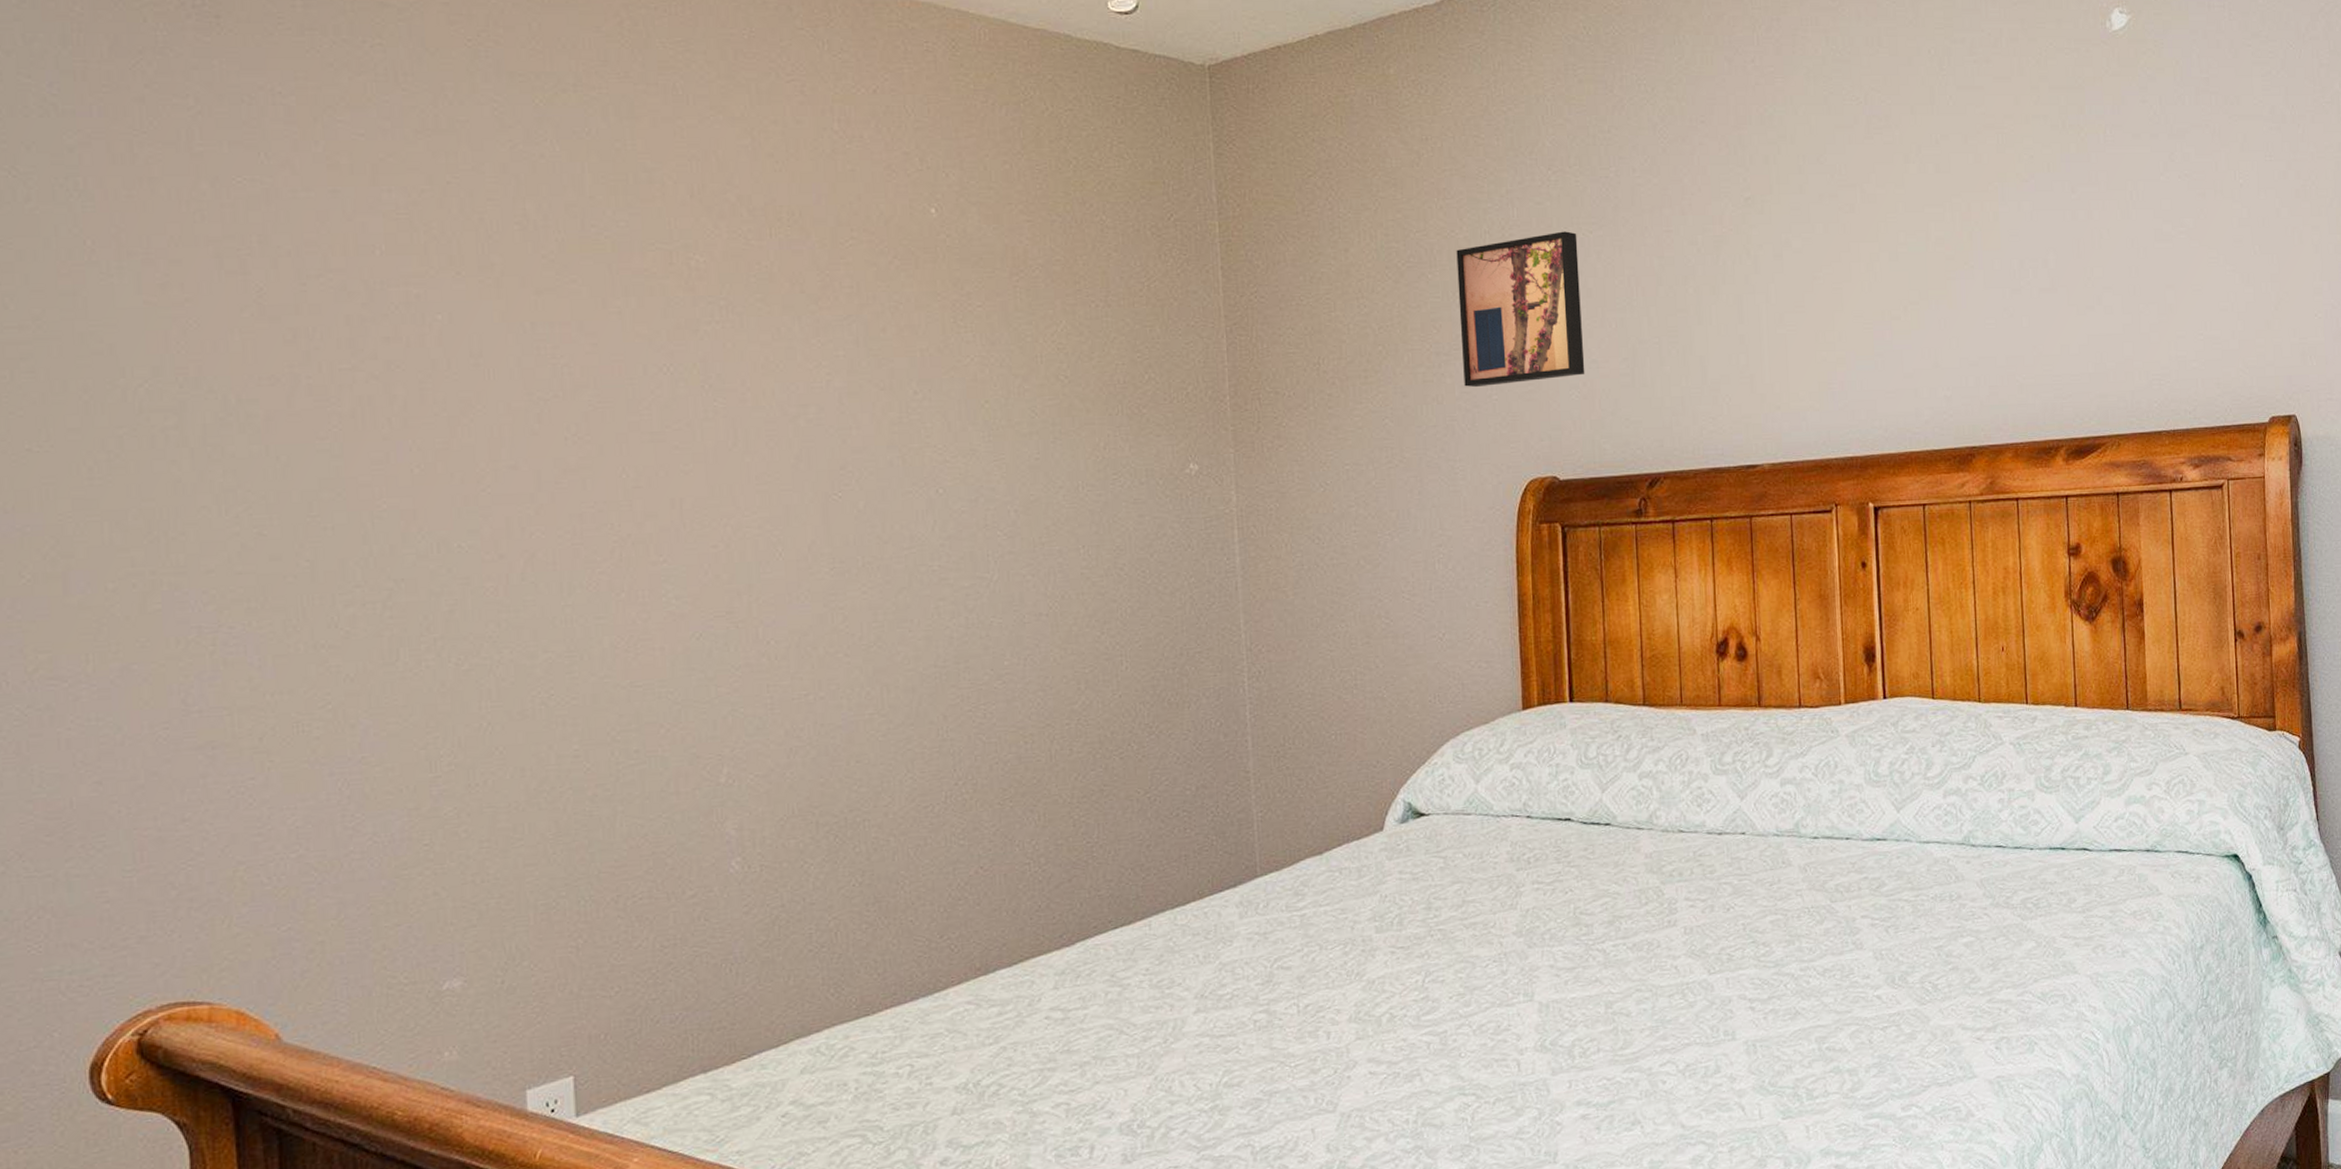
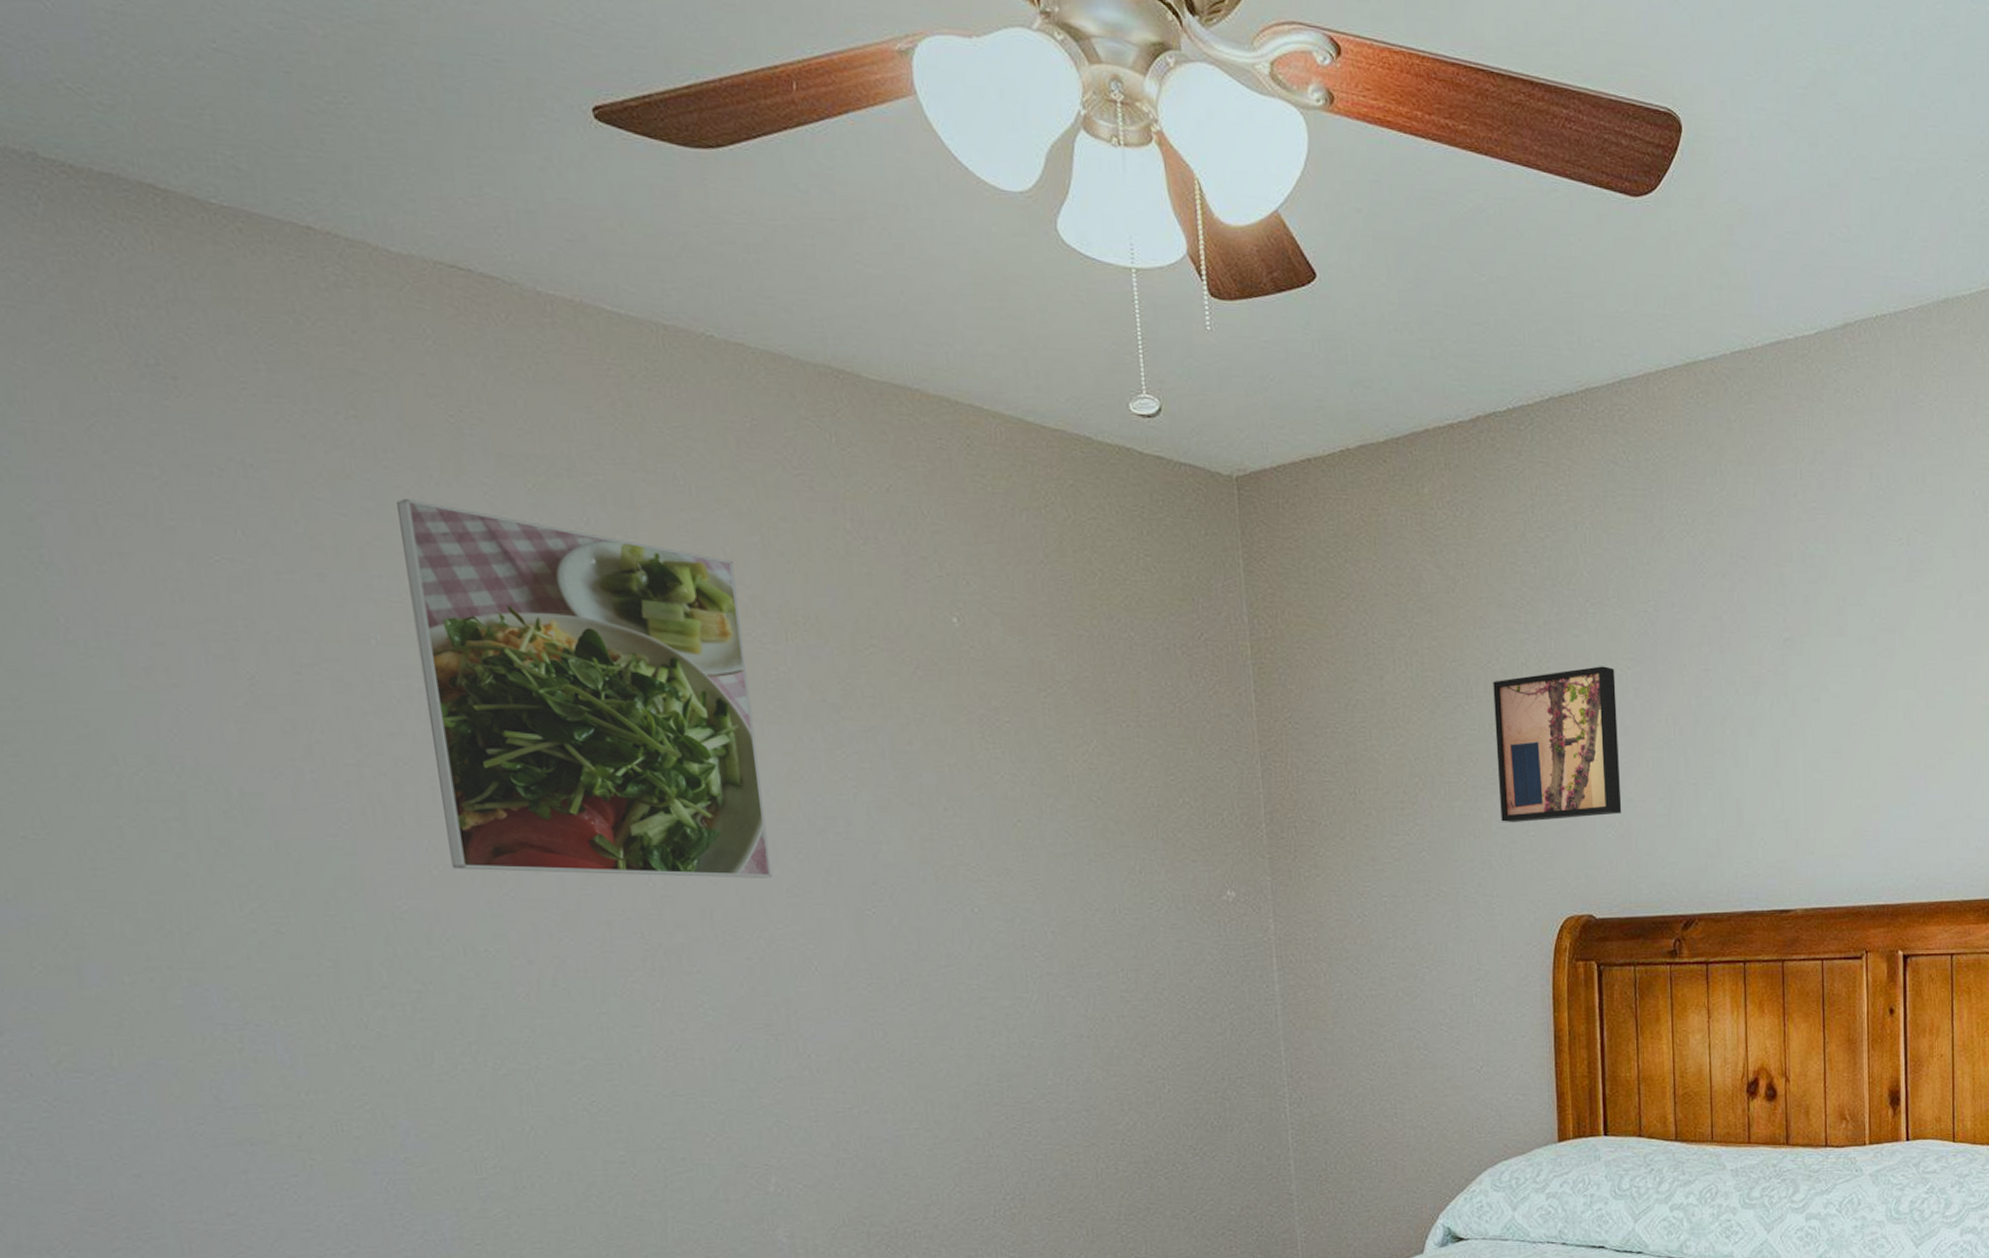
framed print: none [412,117,743,468] -> present [397,498,773,878]

